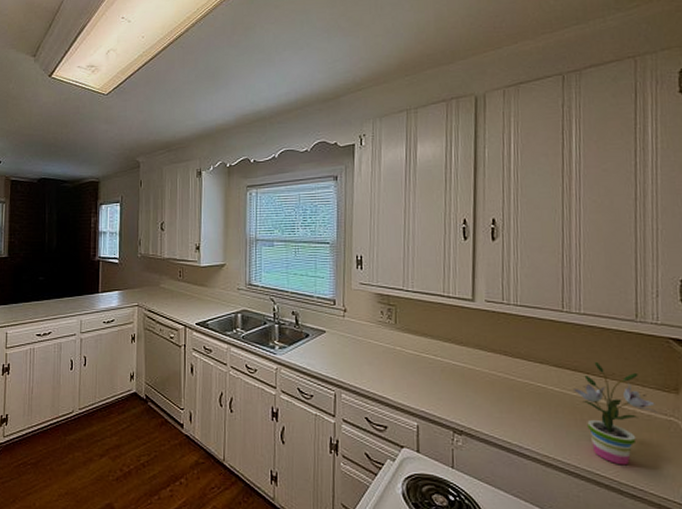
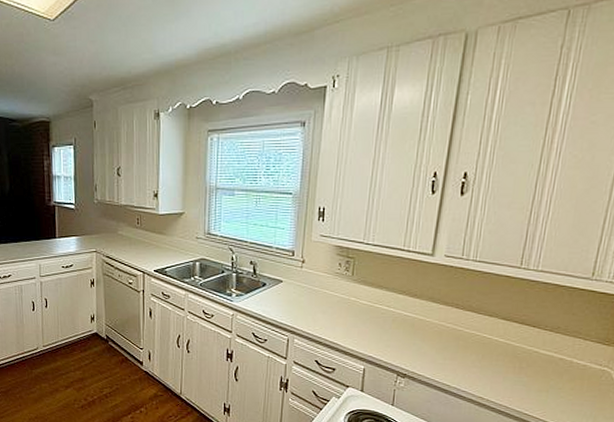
potted plant: present [572,361,657,466] -> none [516,315,593,407]

